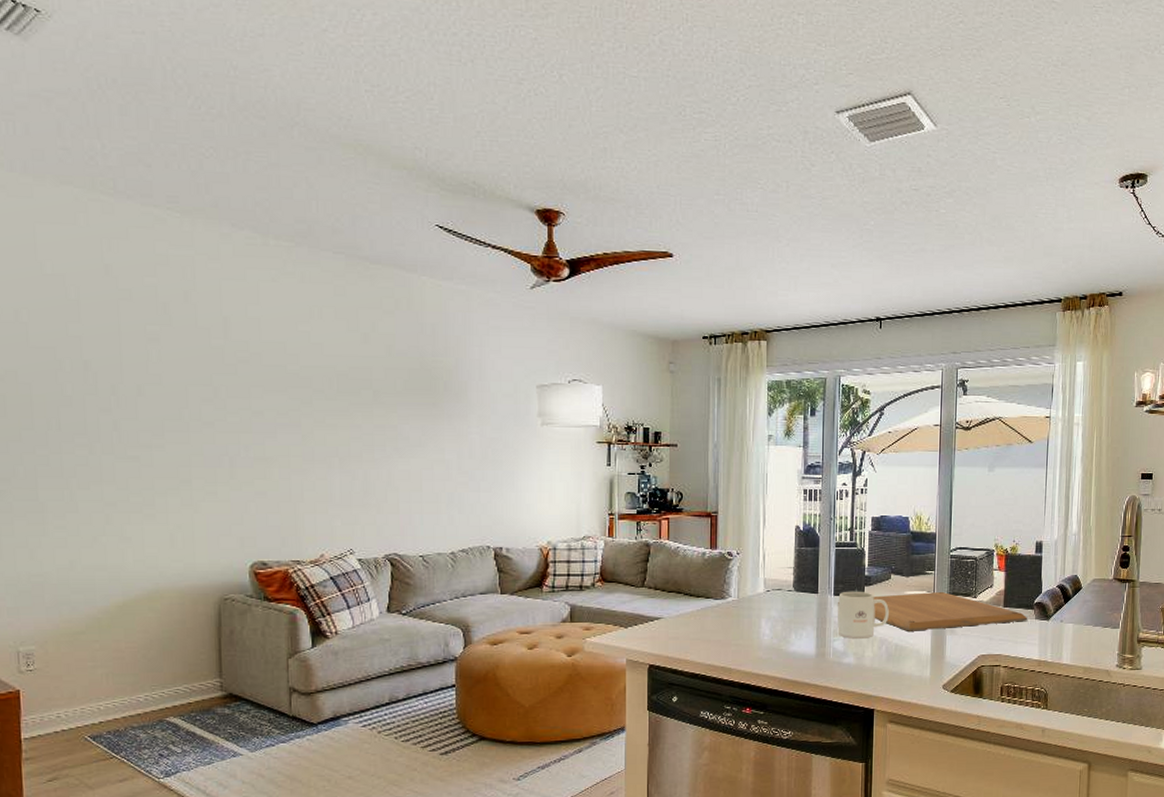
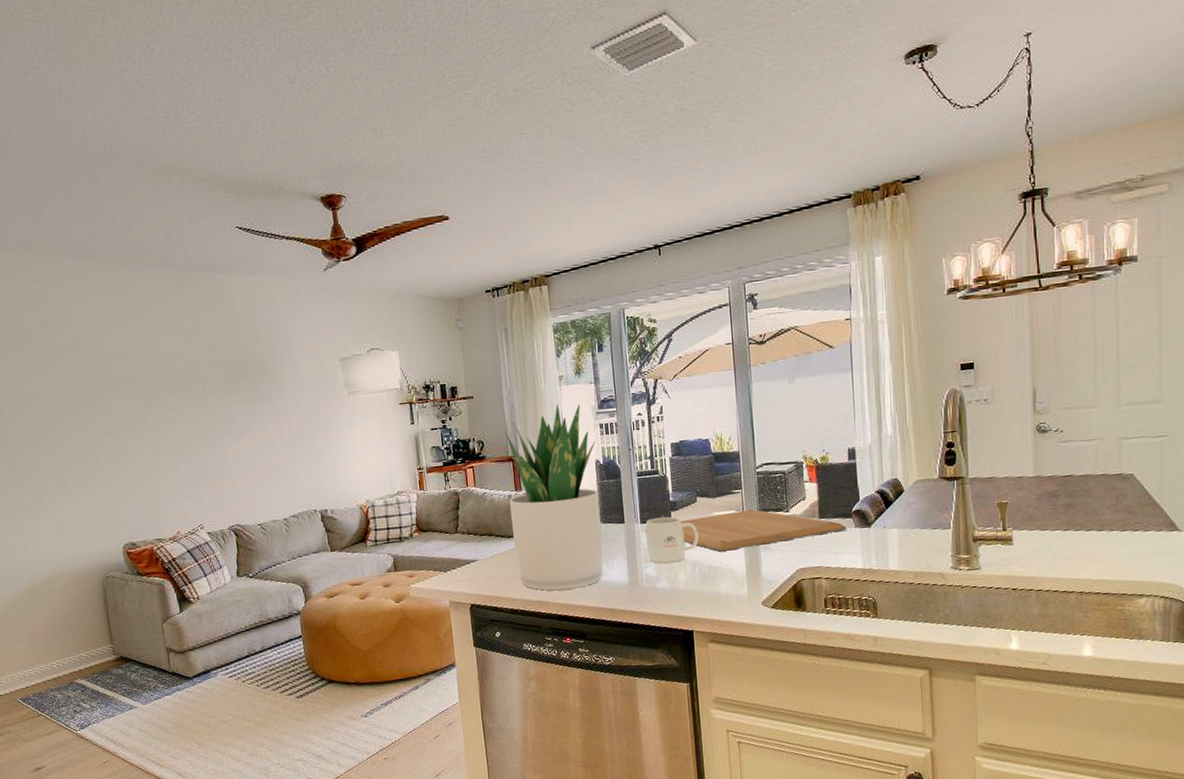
planter: none [702,464,798,657] -> present [505,404,603,591]

